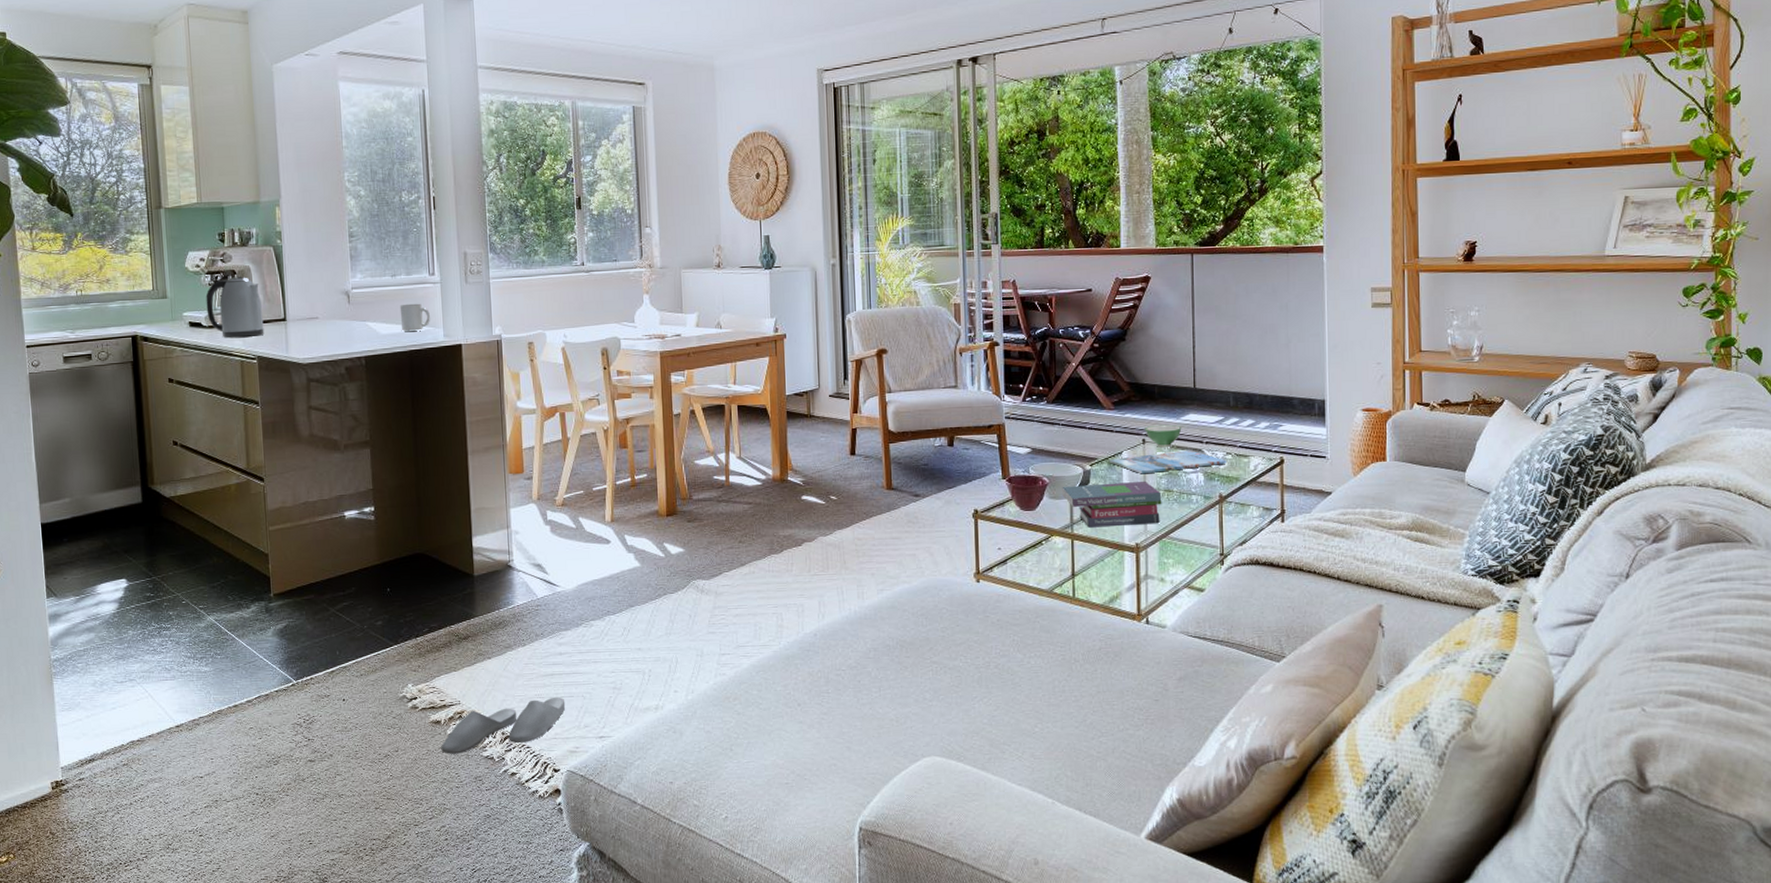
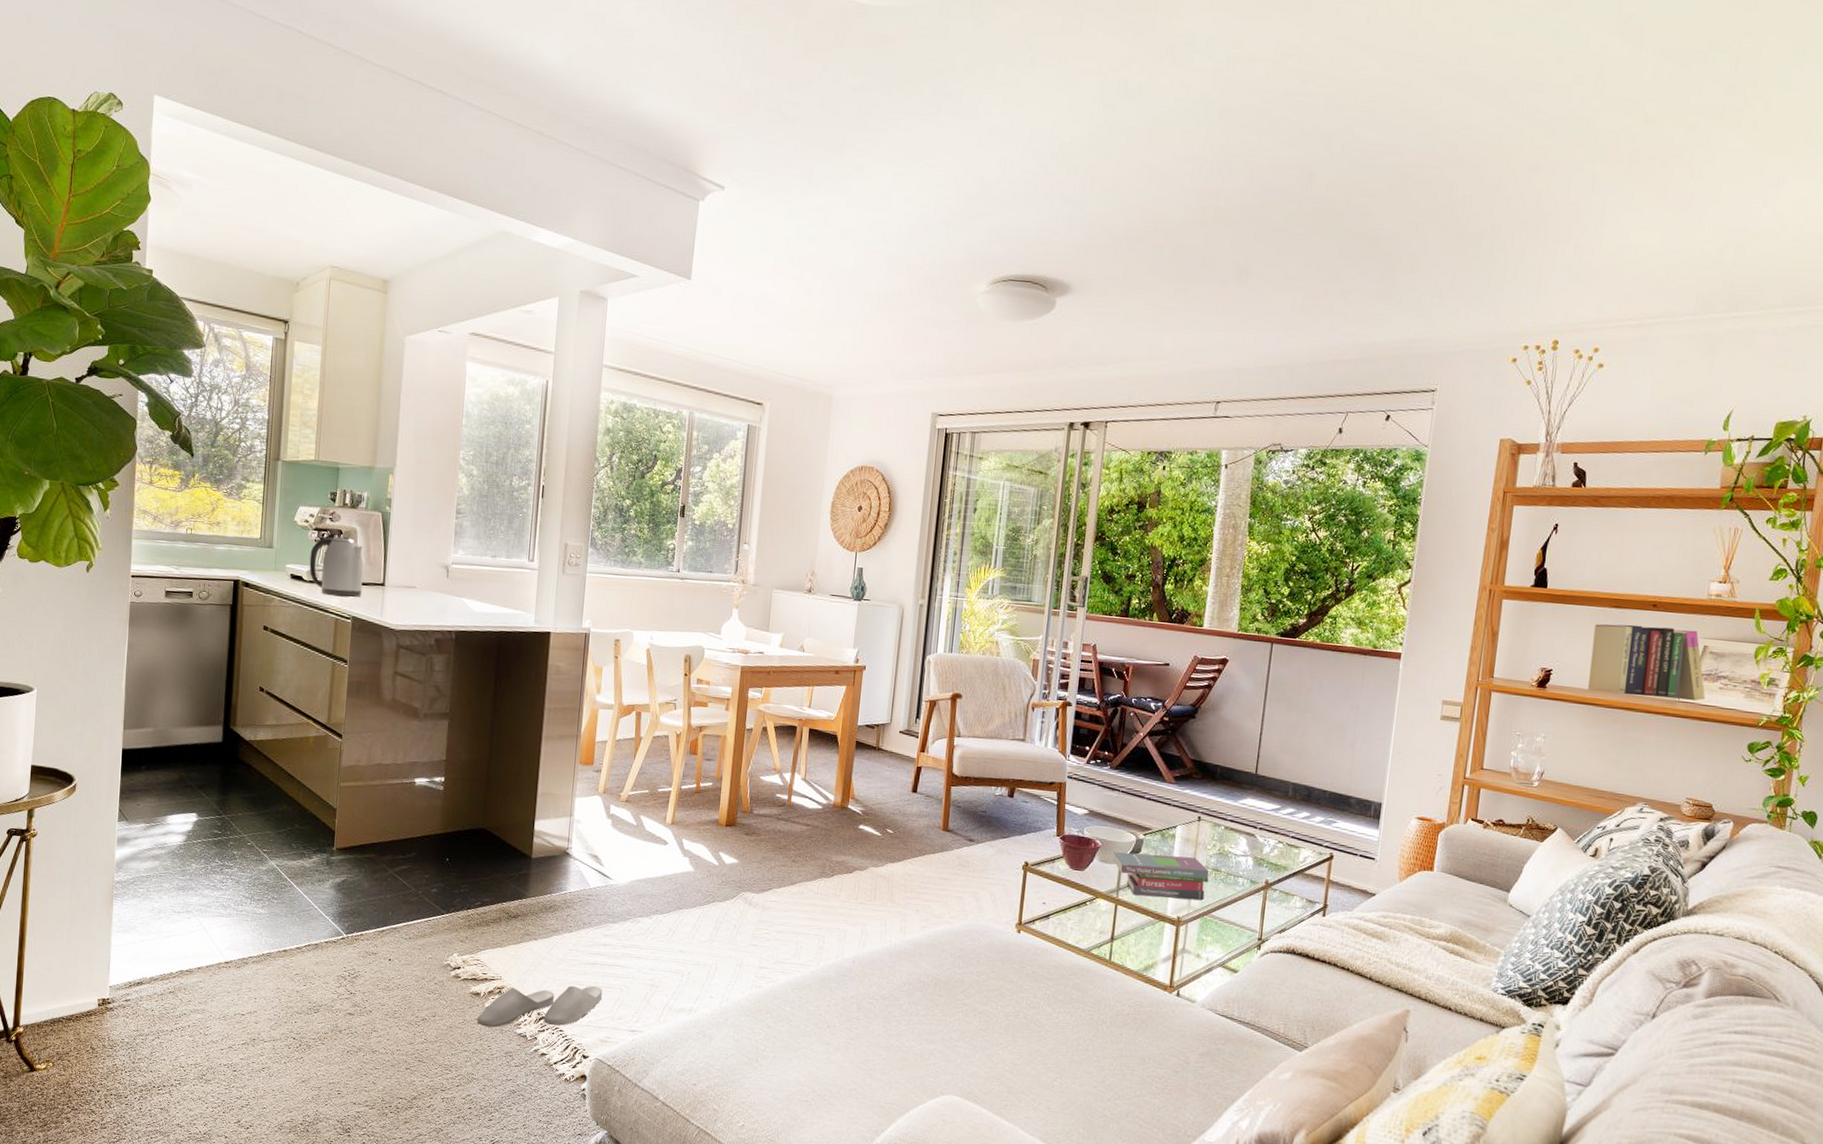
cup: present [399,303,430,331] -> none [494,585,524,614]
magazine: present [1108,450,1227,474] -> none [1162,831,1277,852]
bowl: present [1145,424,1182,447] -> none [1202,804,1238,828]
books: none [1513,182,1633,258] -> present [1588,624,1705,701]

